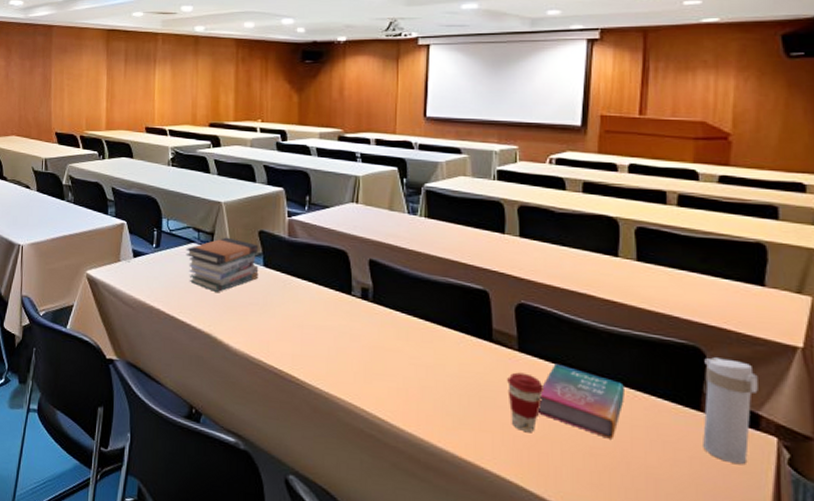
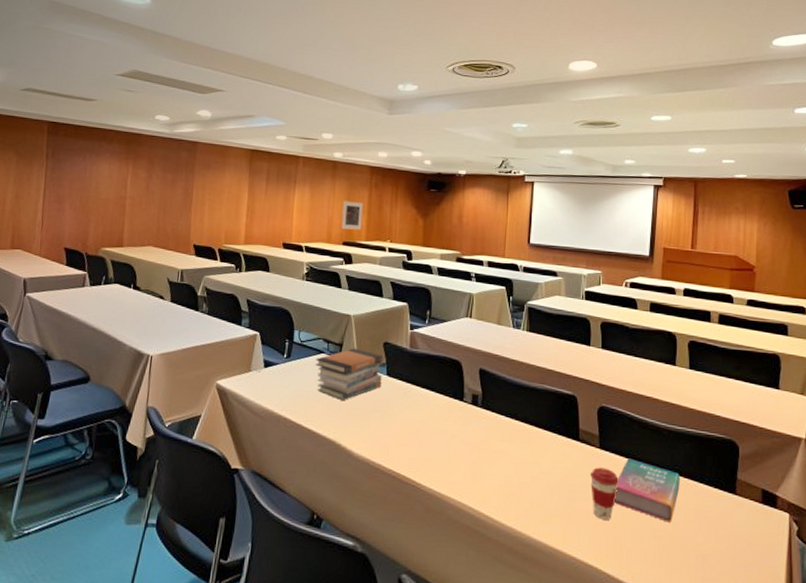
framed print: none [207,78,230,110] -> present [341,201,363,230]
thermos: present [703,357,758,464] -> none [737,449,776,537]

